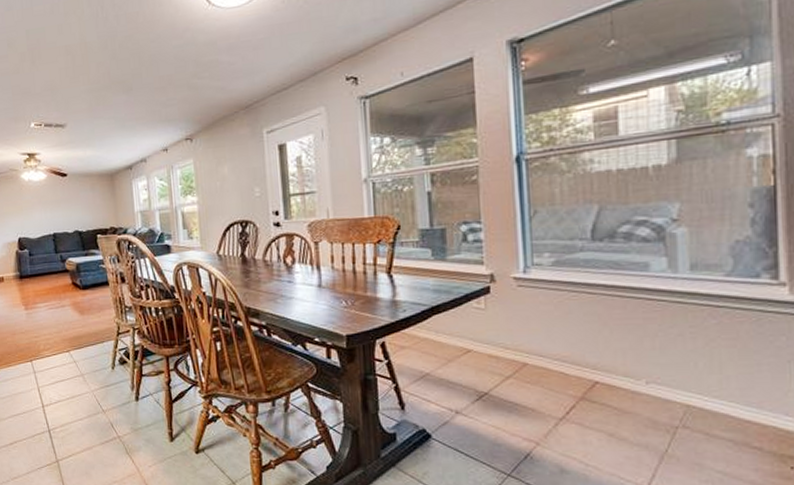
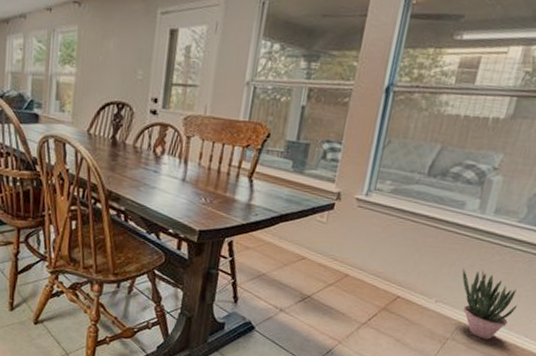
potted plant: none [670,338,761,424] -> present [462,268,518,340]

